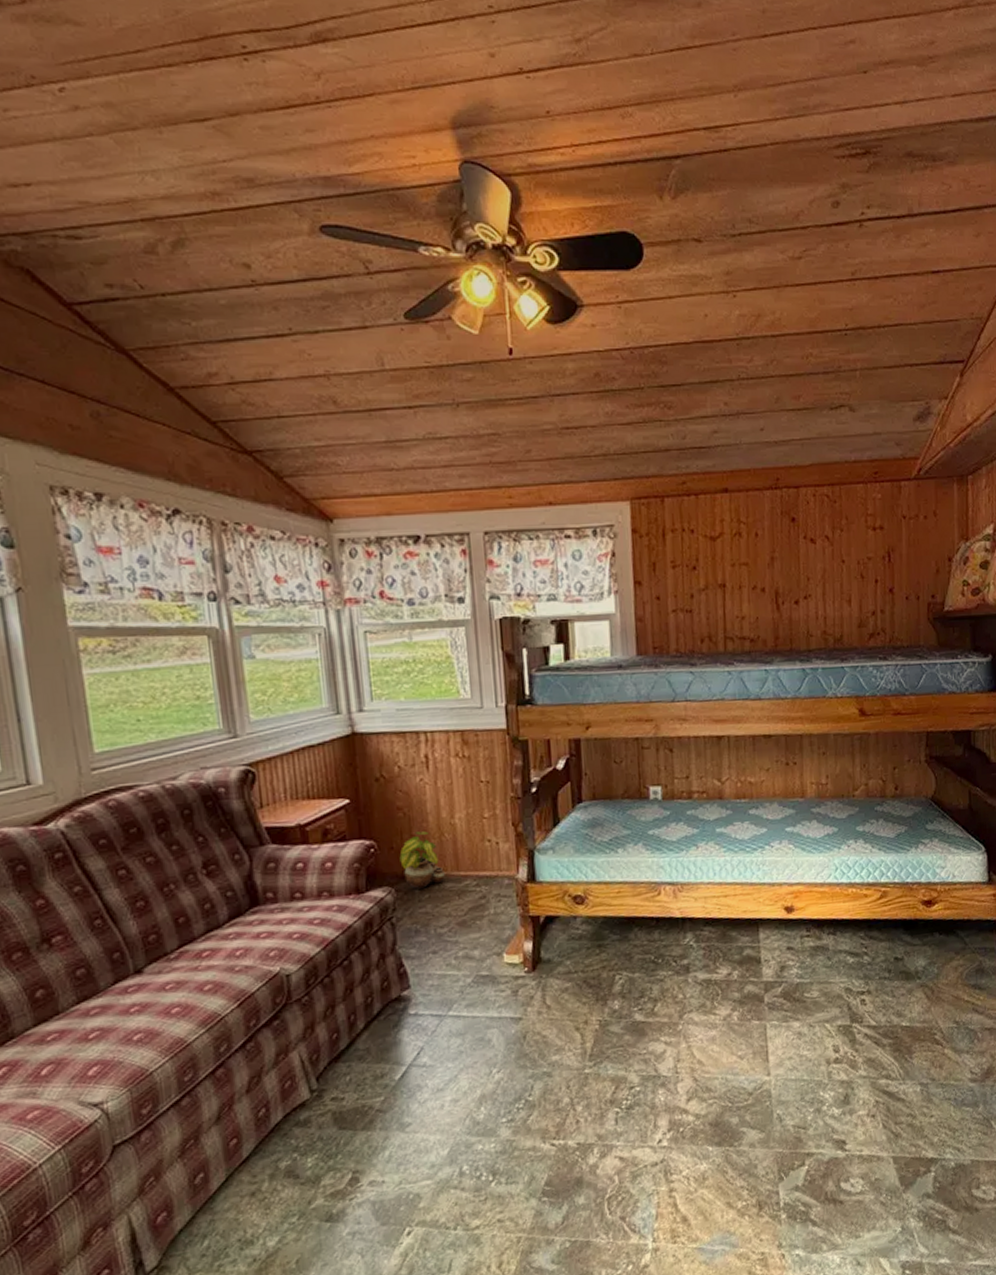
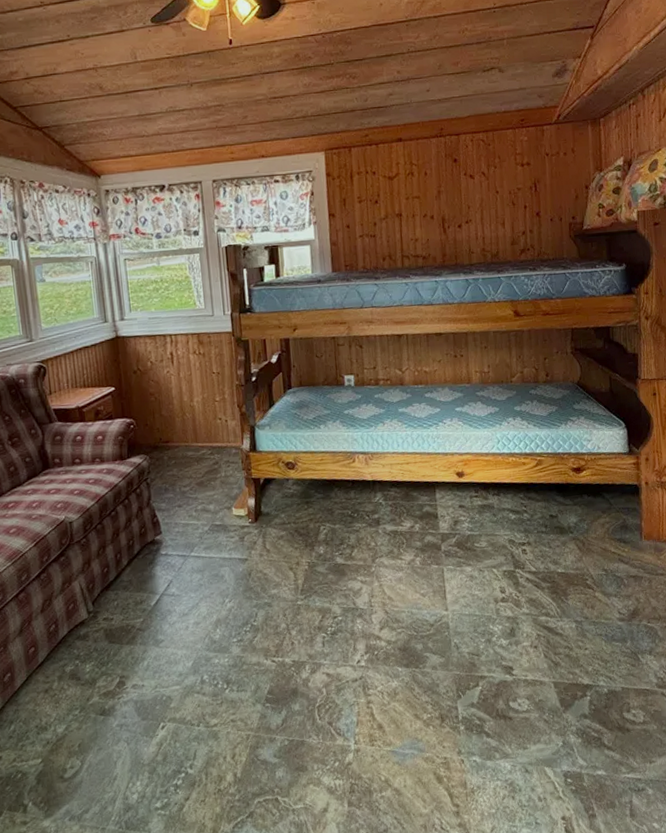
potted plant: present [399,831,445,890] -> none [152,412,187,458]

